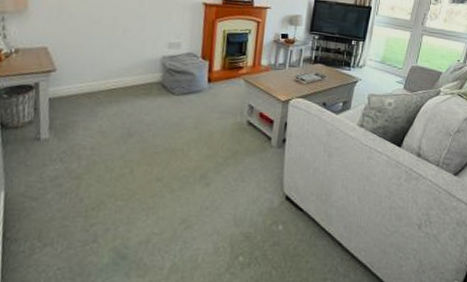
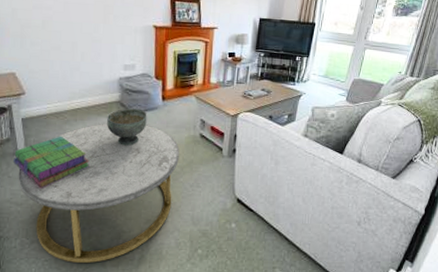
stack of books: none [32,119,122,180] -> present [12,136,90,189]
coffee table: none [36,106,224,272] -> present [18,123,179,263]
decorative bowl: none [144,90,191,132] -> present [106,108,147,146]

